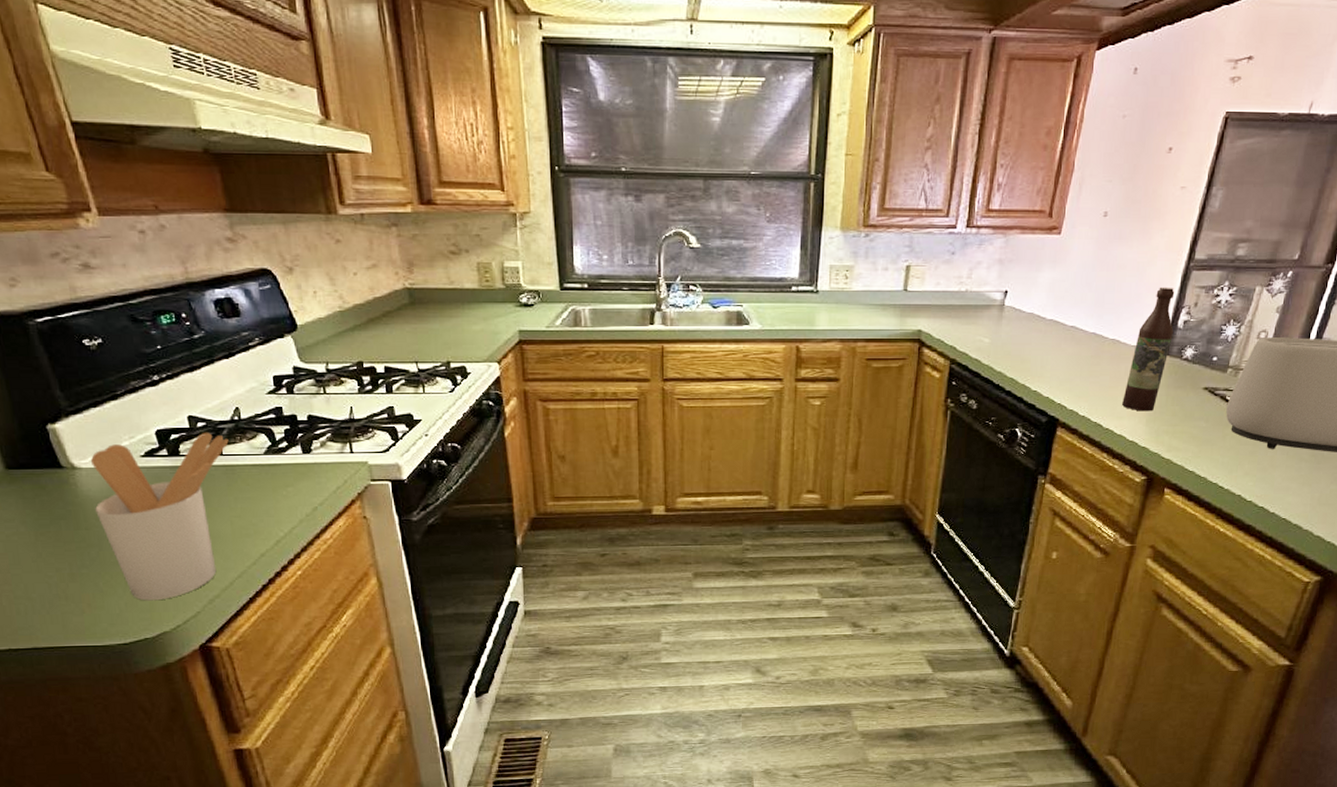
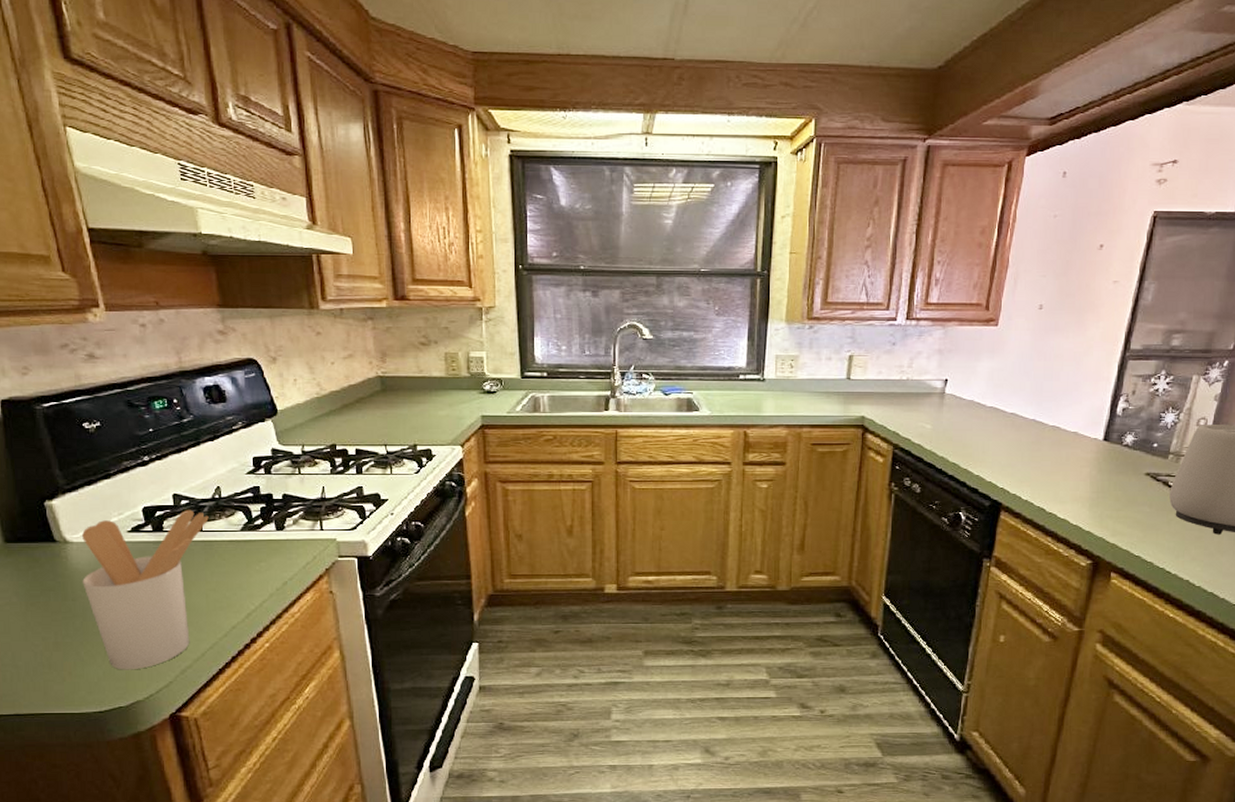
wine bottle: present [1122,287,1175,412] -> none [1065,375,1112,496]

